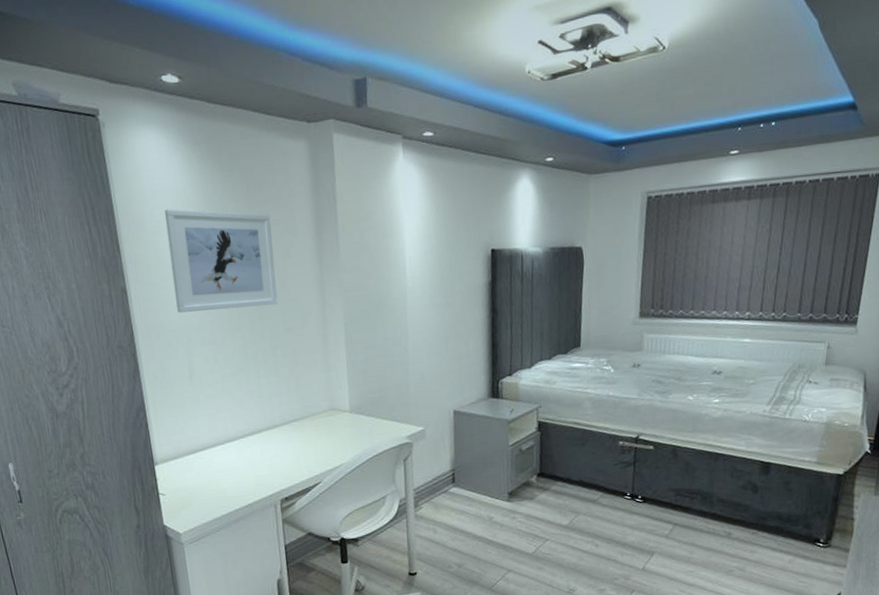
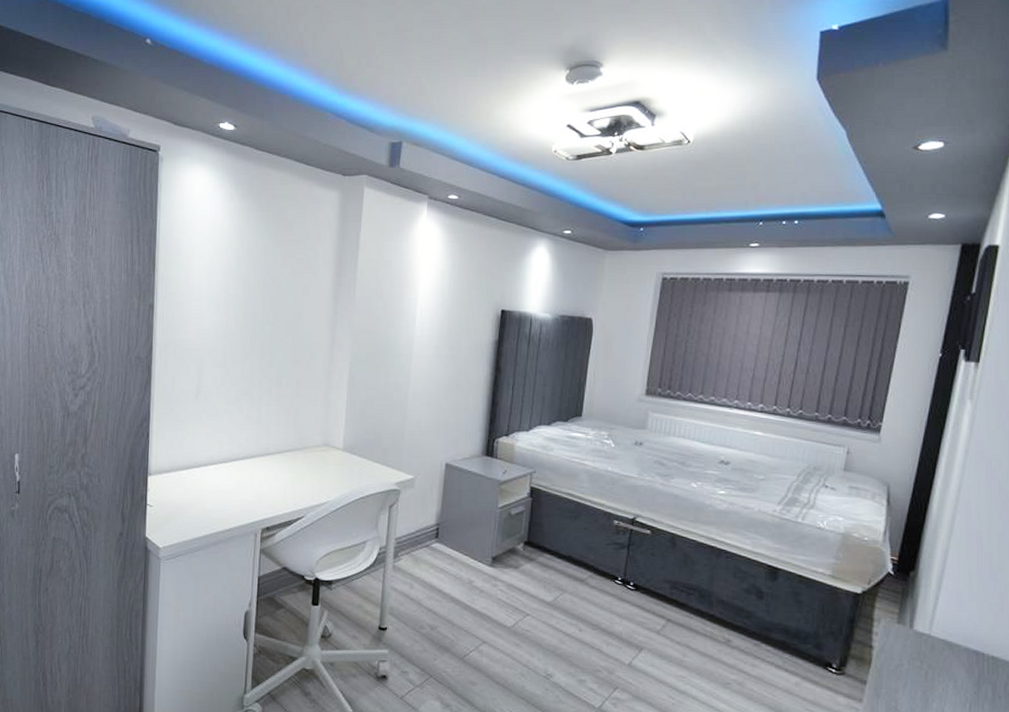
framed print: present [164,208,278,313] -> none [196,238,295,337]

